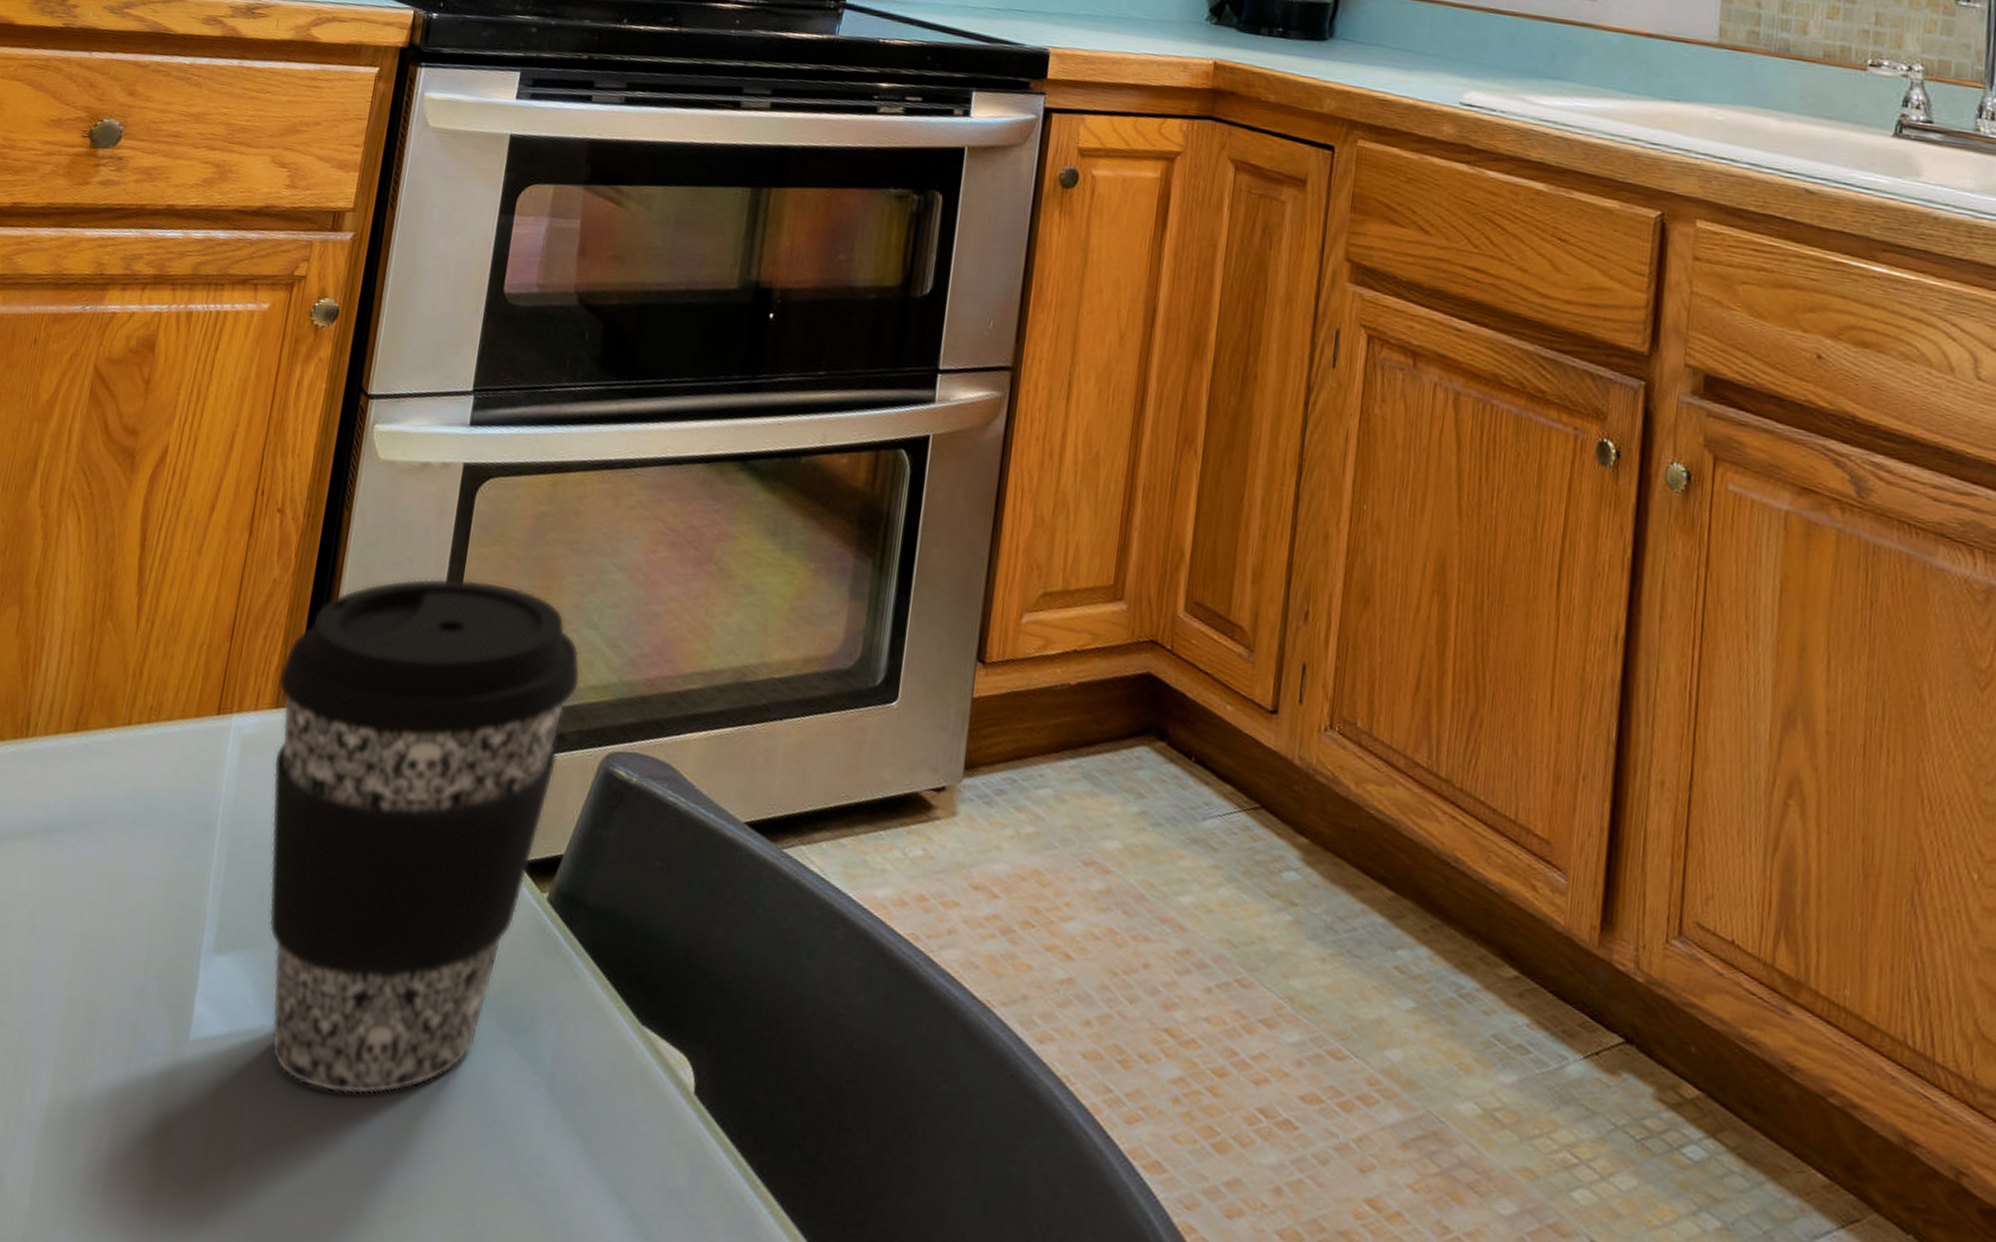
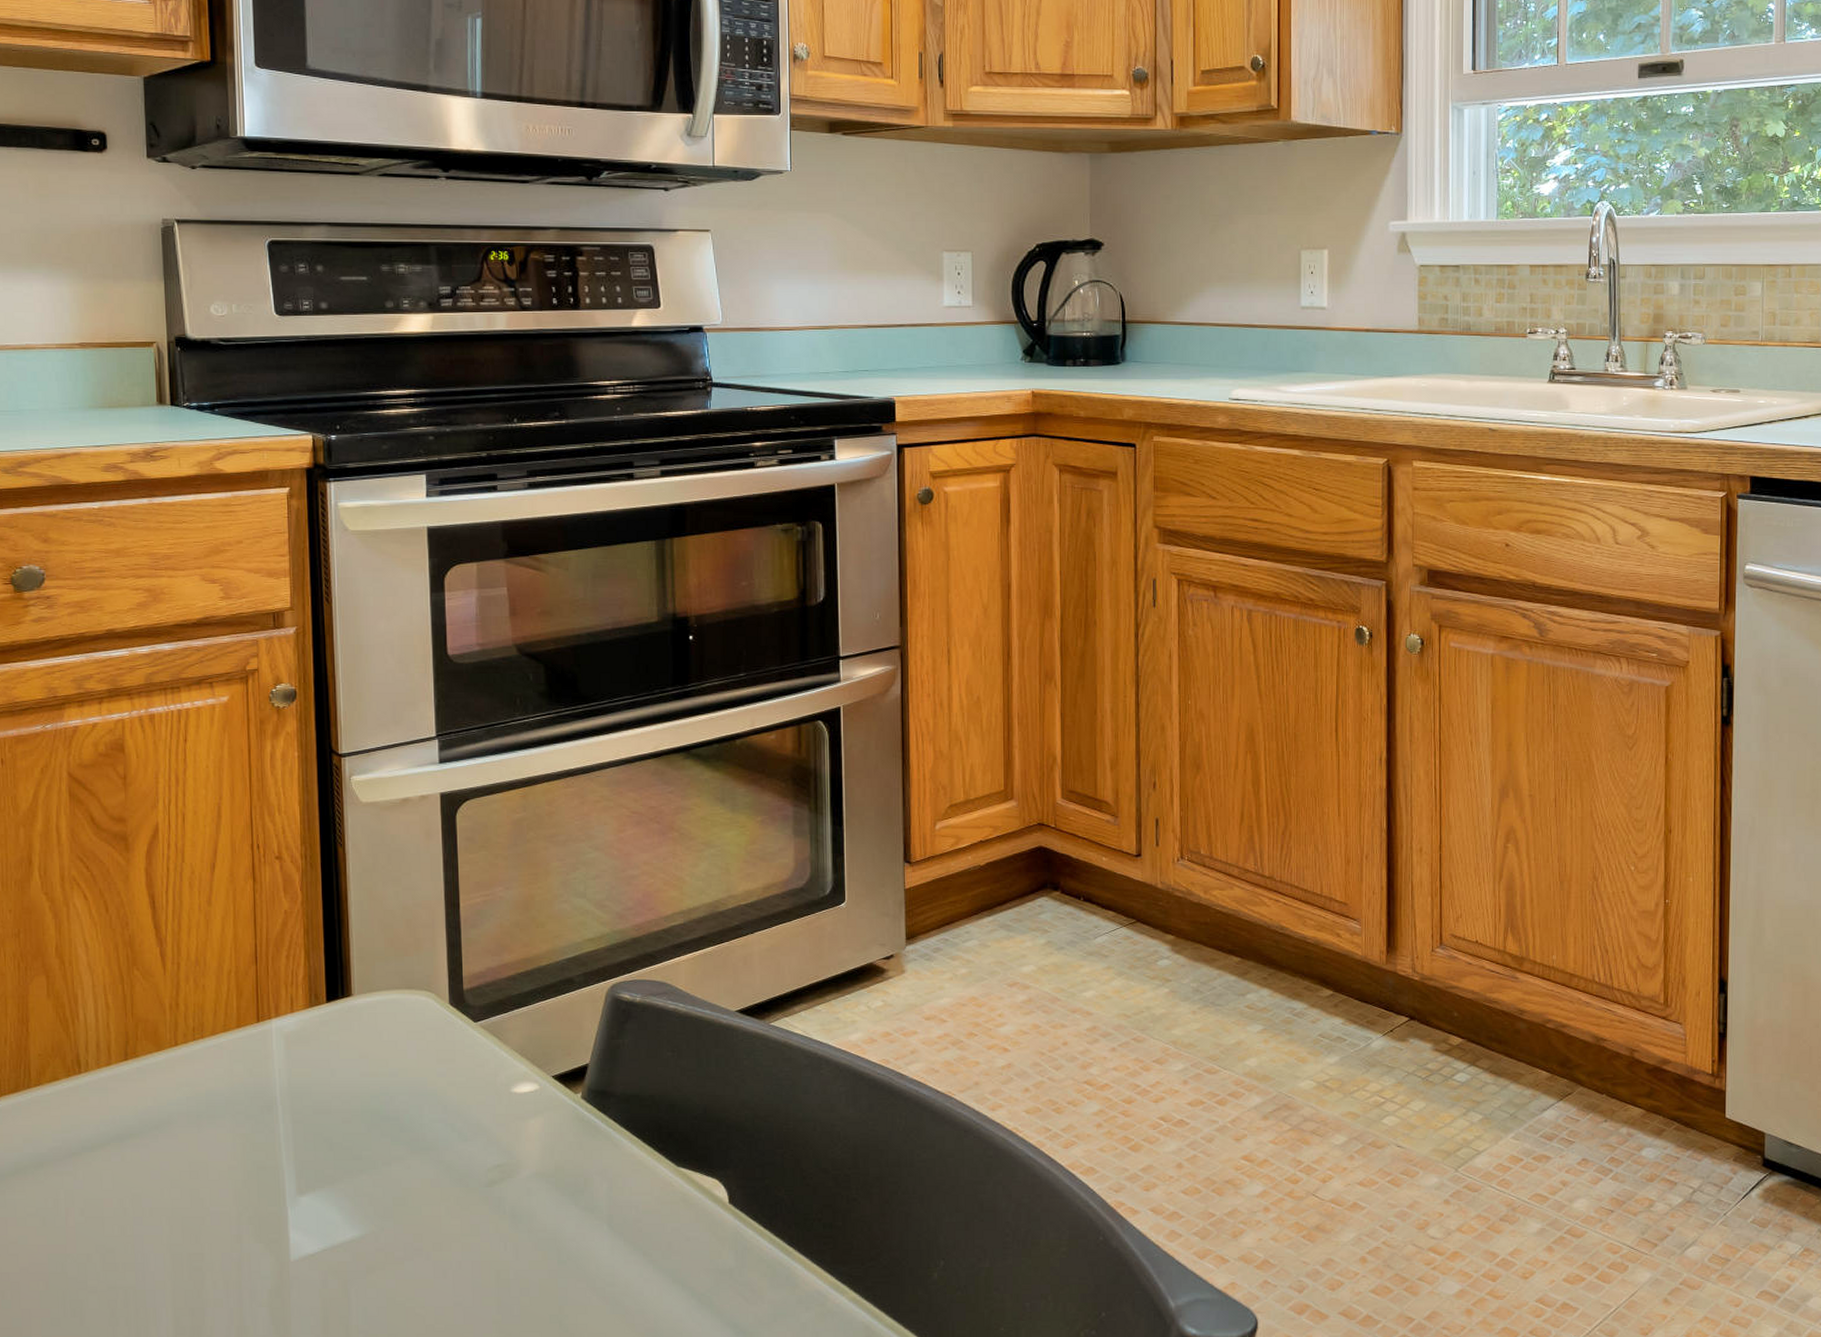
coffee cup: present [269,577,581,1095] -> none [308,878,578,1270]

